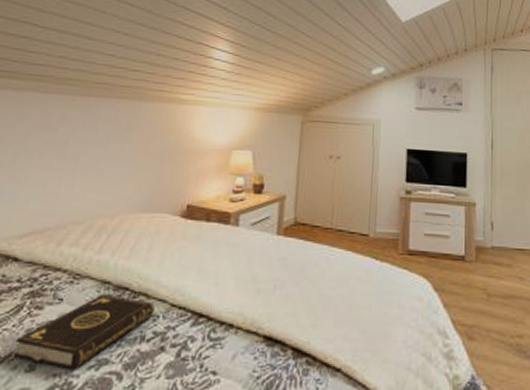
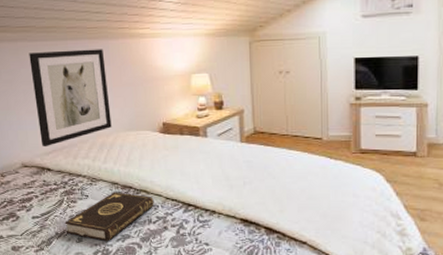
wall art: none [16,106,133,228] -> present [29,49,112,147]

